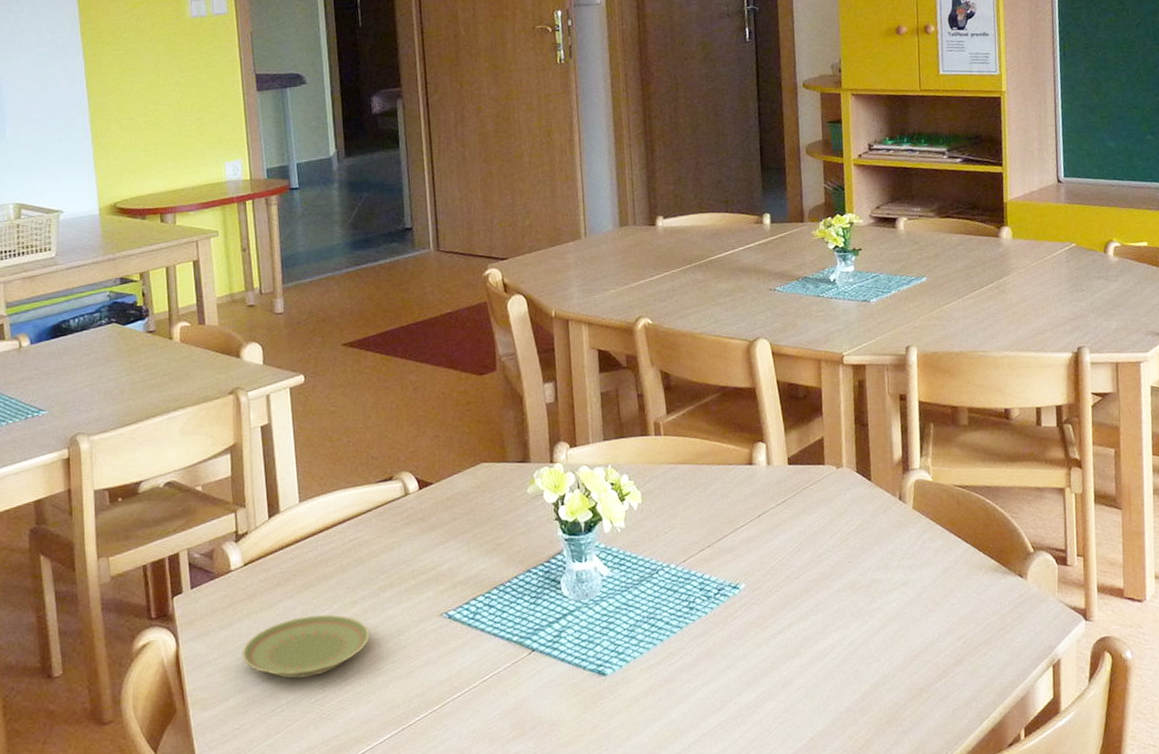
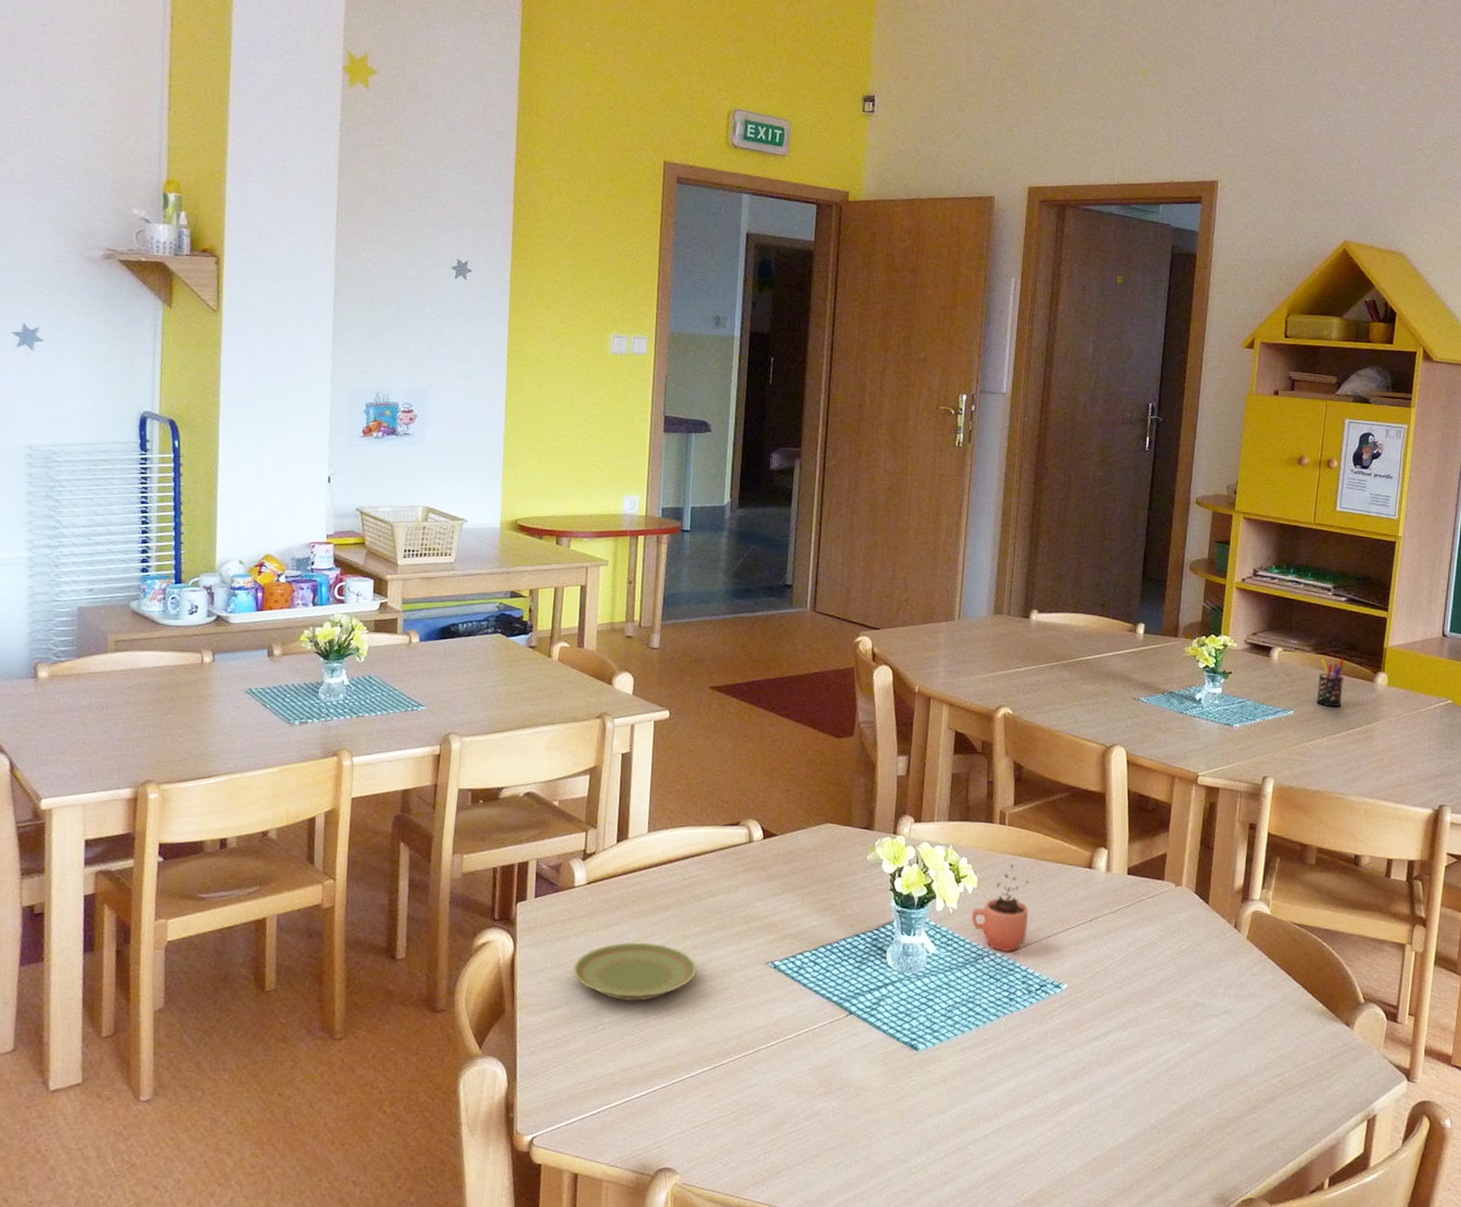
cocoa: none [640,473,698,563] -> present [971,864,1029,952]
pen holder: none [945,218,971,269] -> present [1316,658,1347,708]

